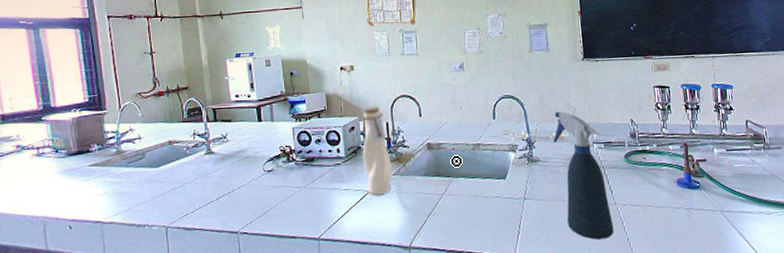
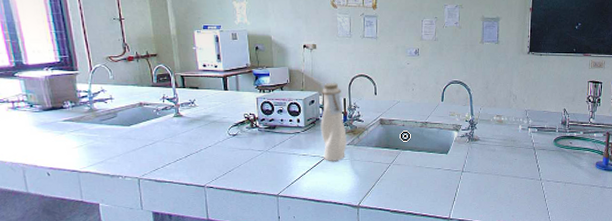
spray bottle: present [553,112,614,240] -> none [493,98,537,208]

